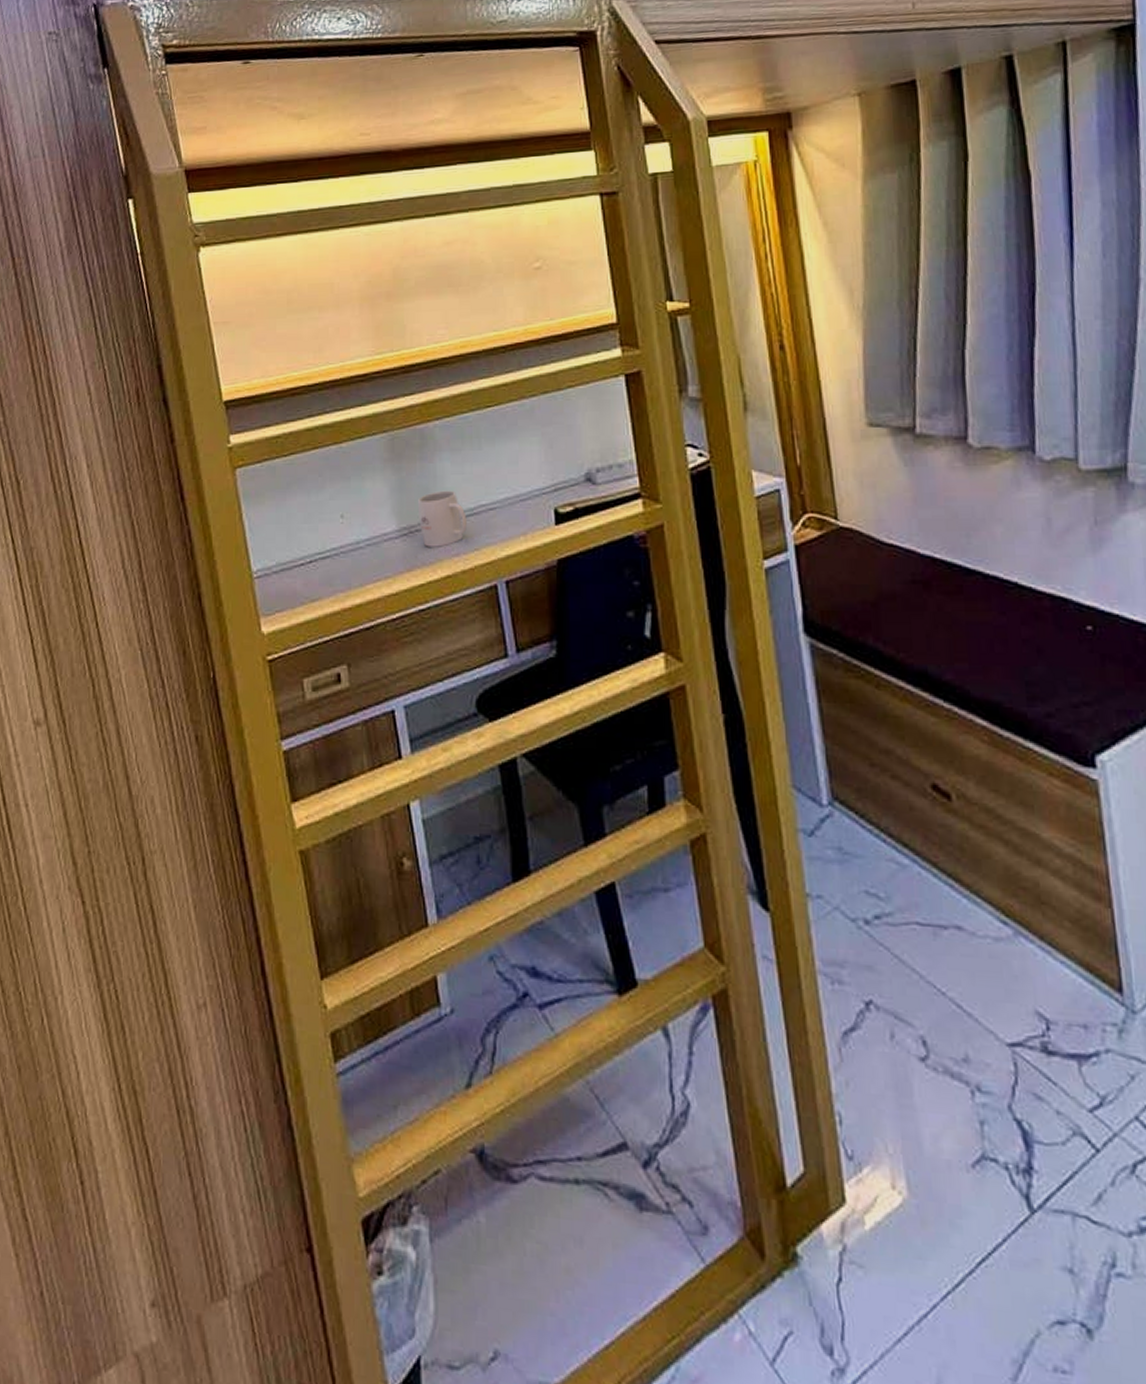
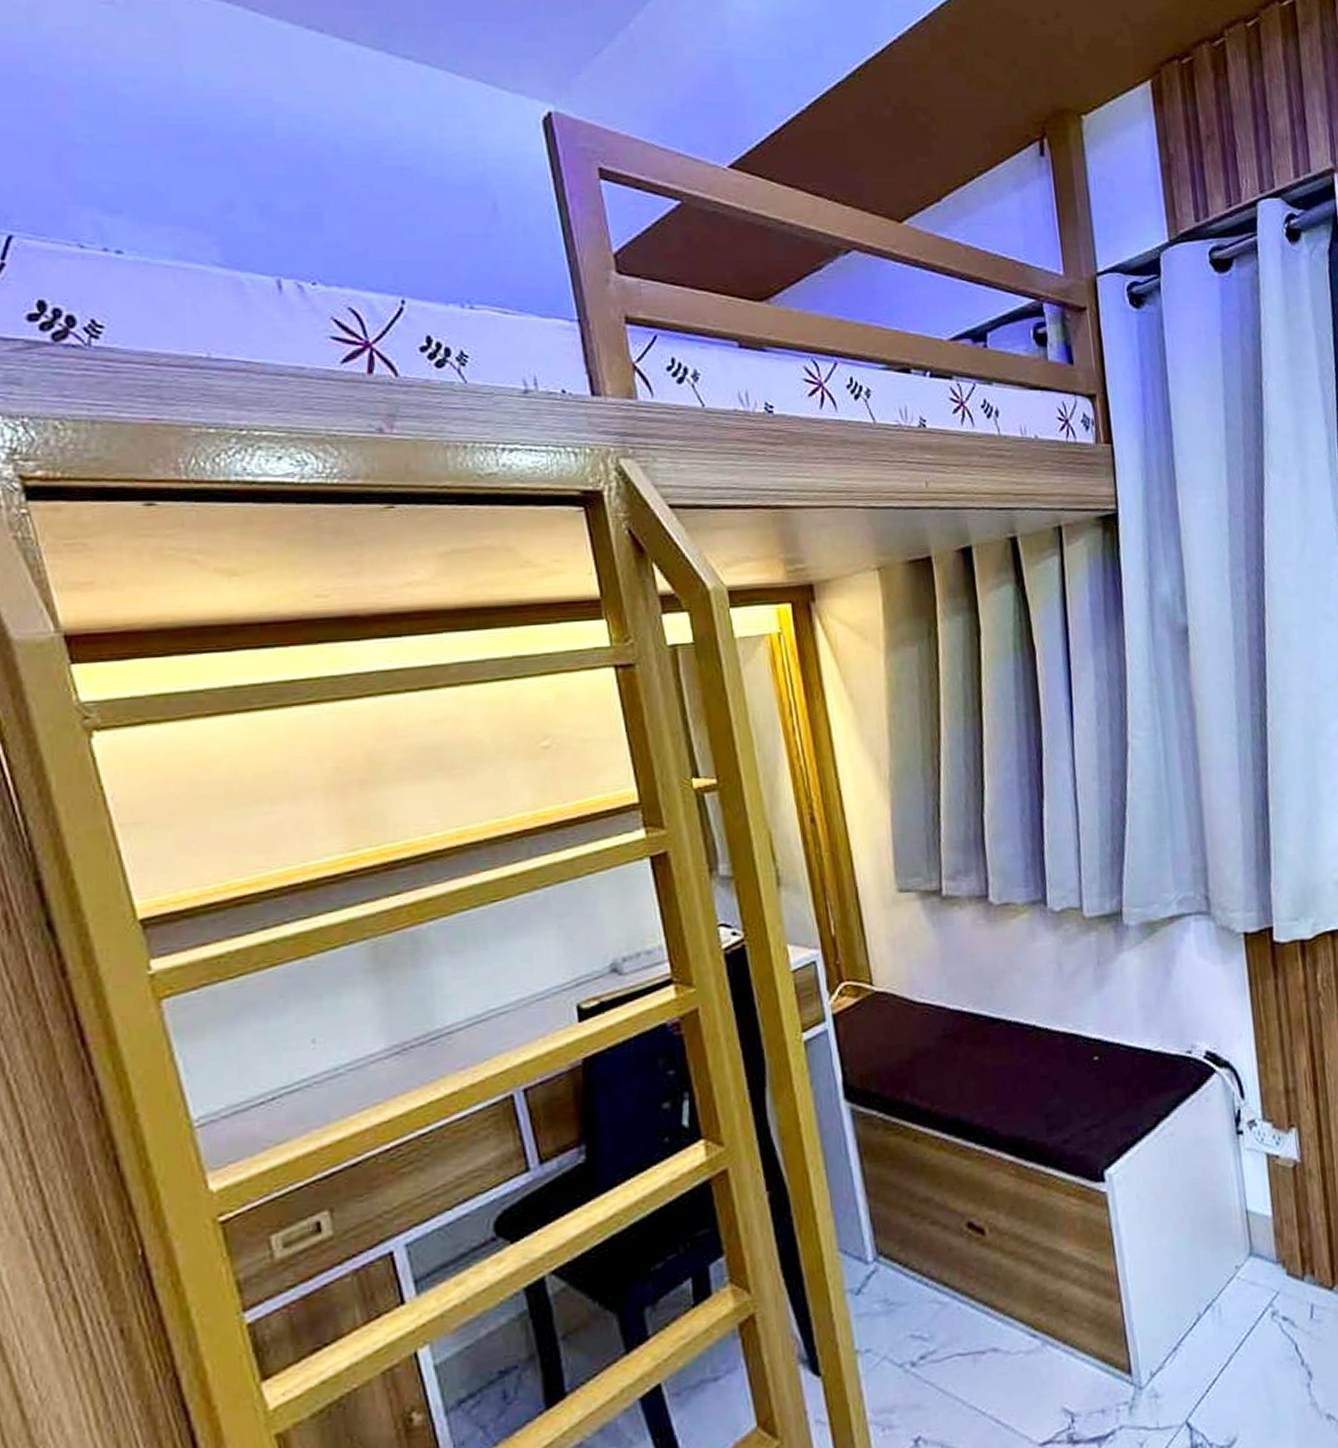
mug: present [417,490,467,547] -> none [411,997,474,1064]

